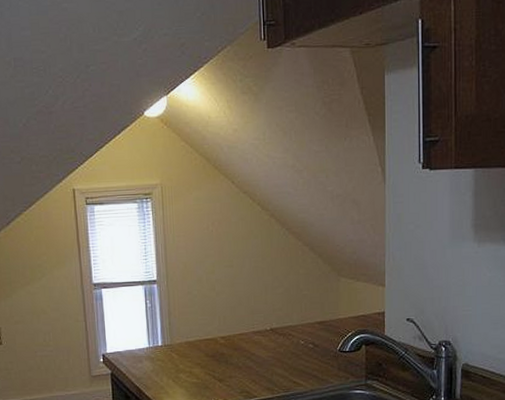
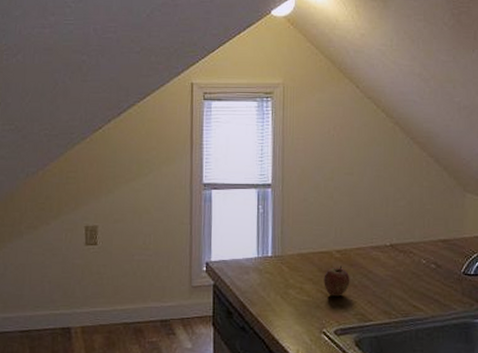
fruit: none [211,350,235,378] -> present [324,266,350,297]

